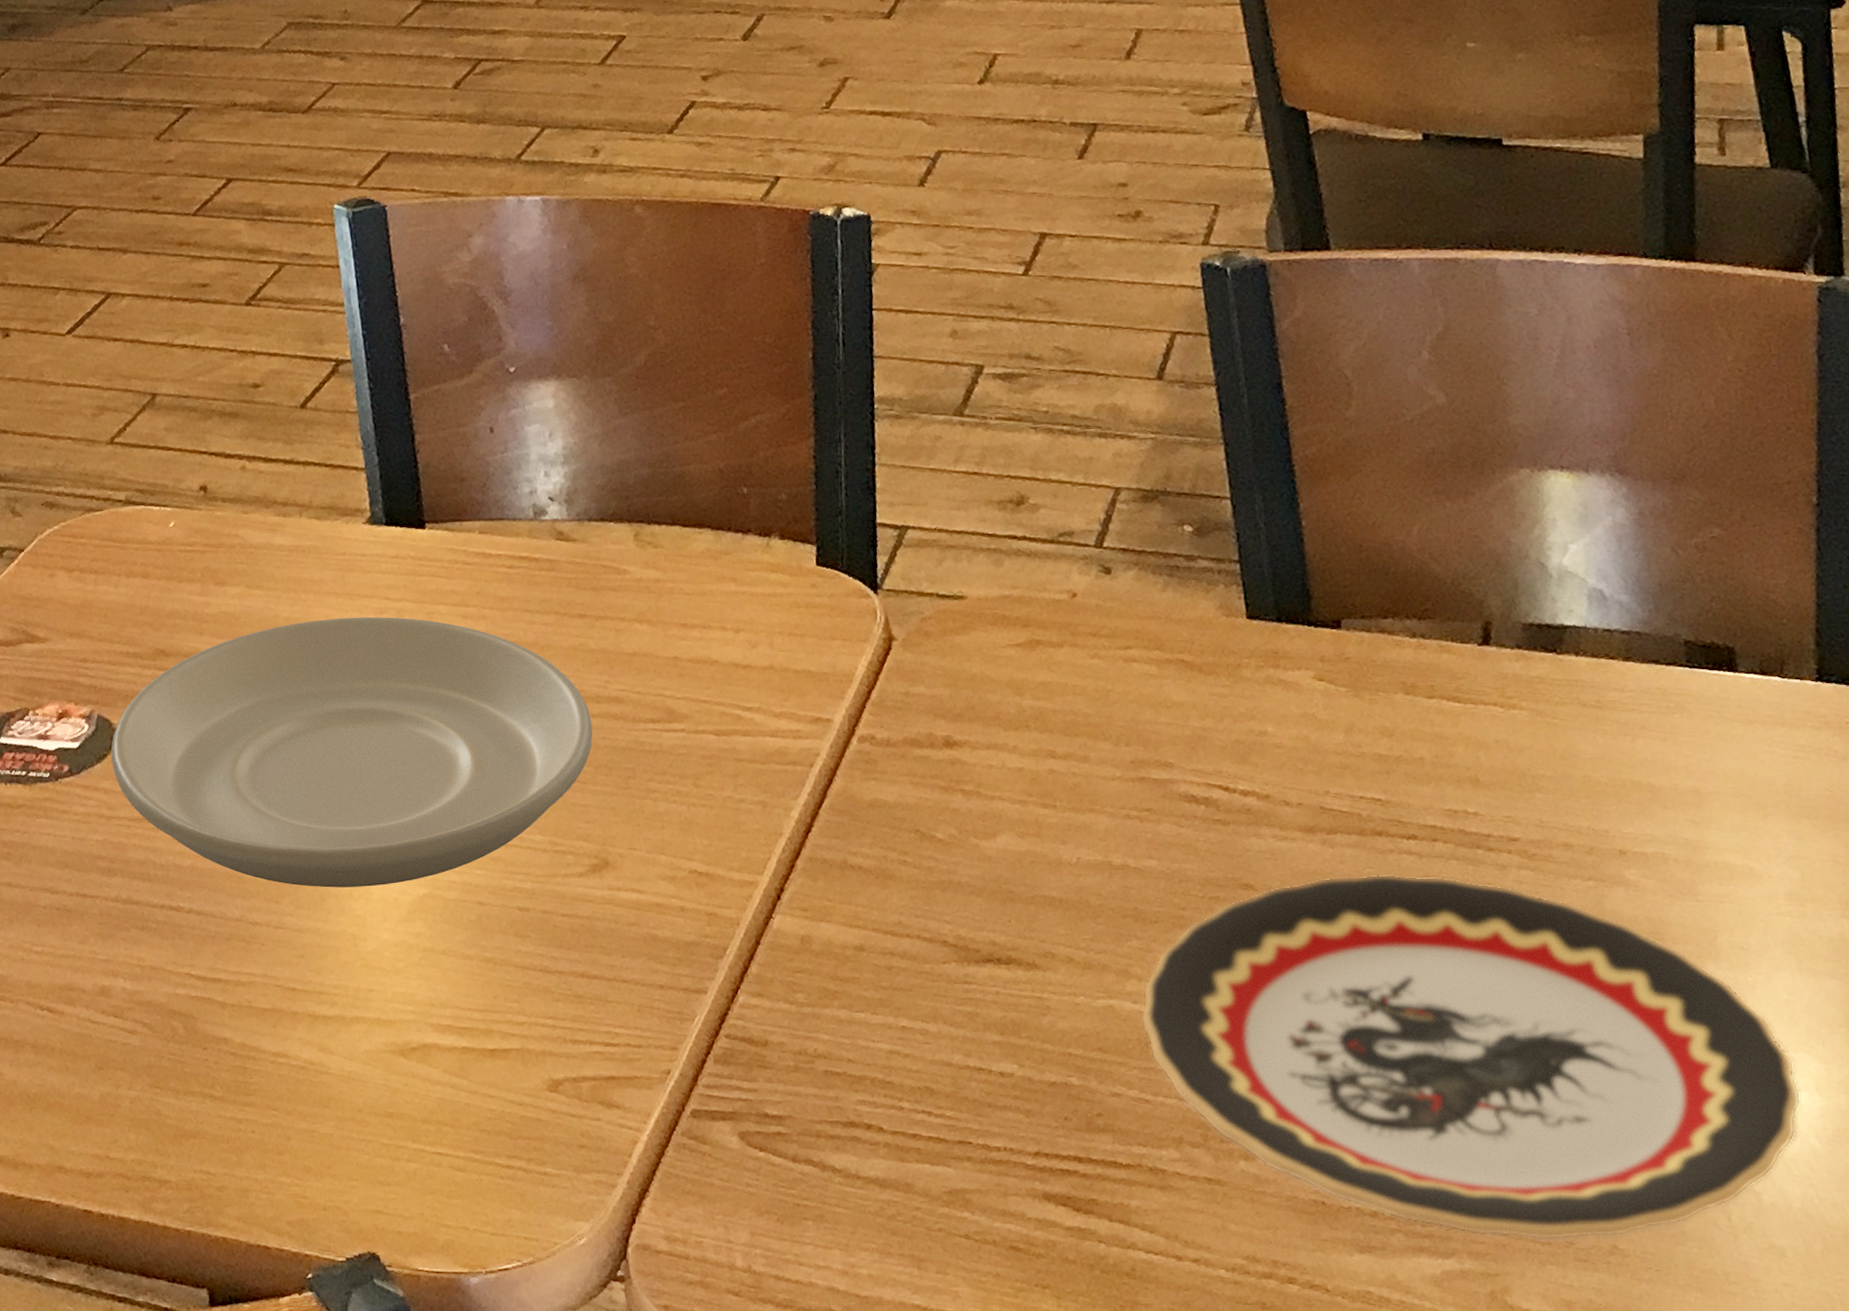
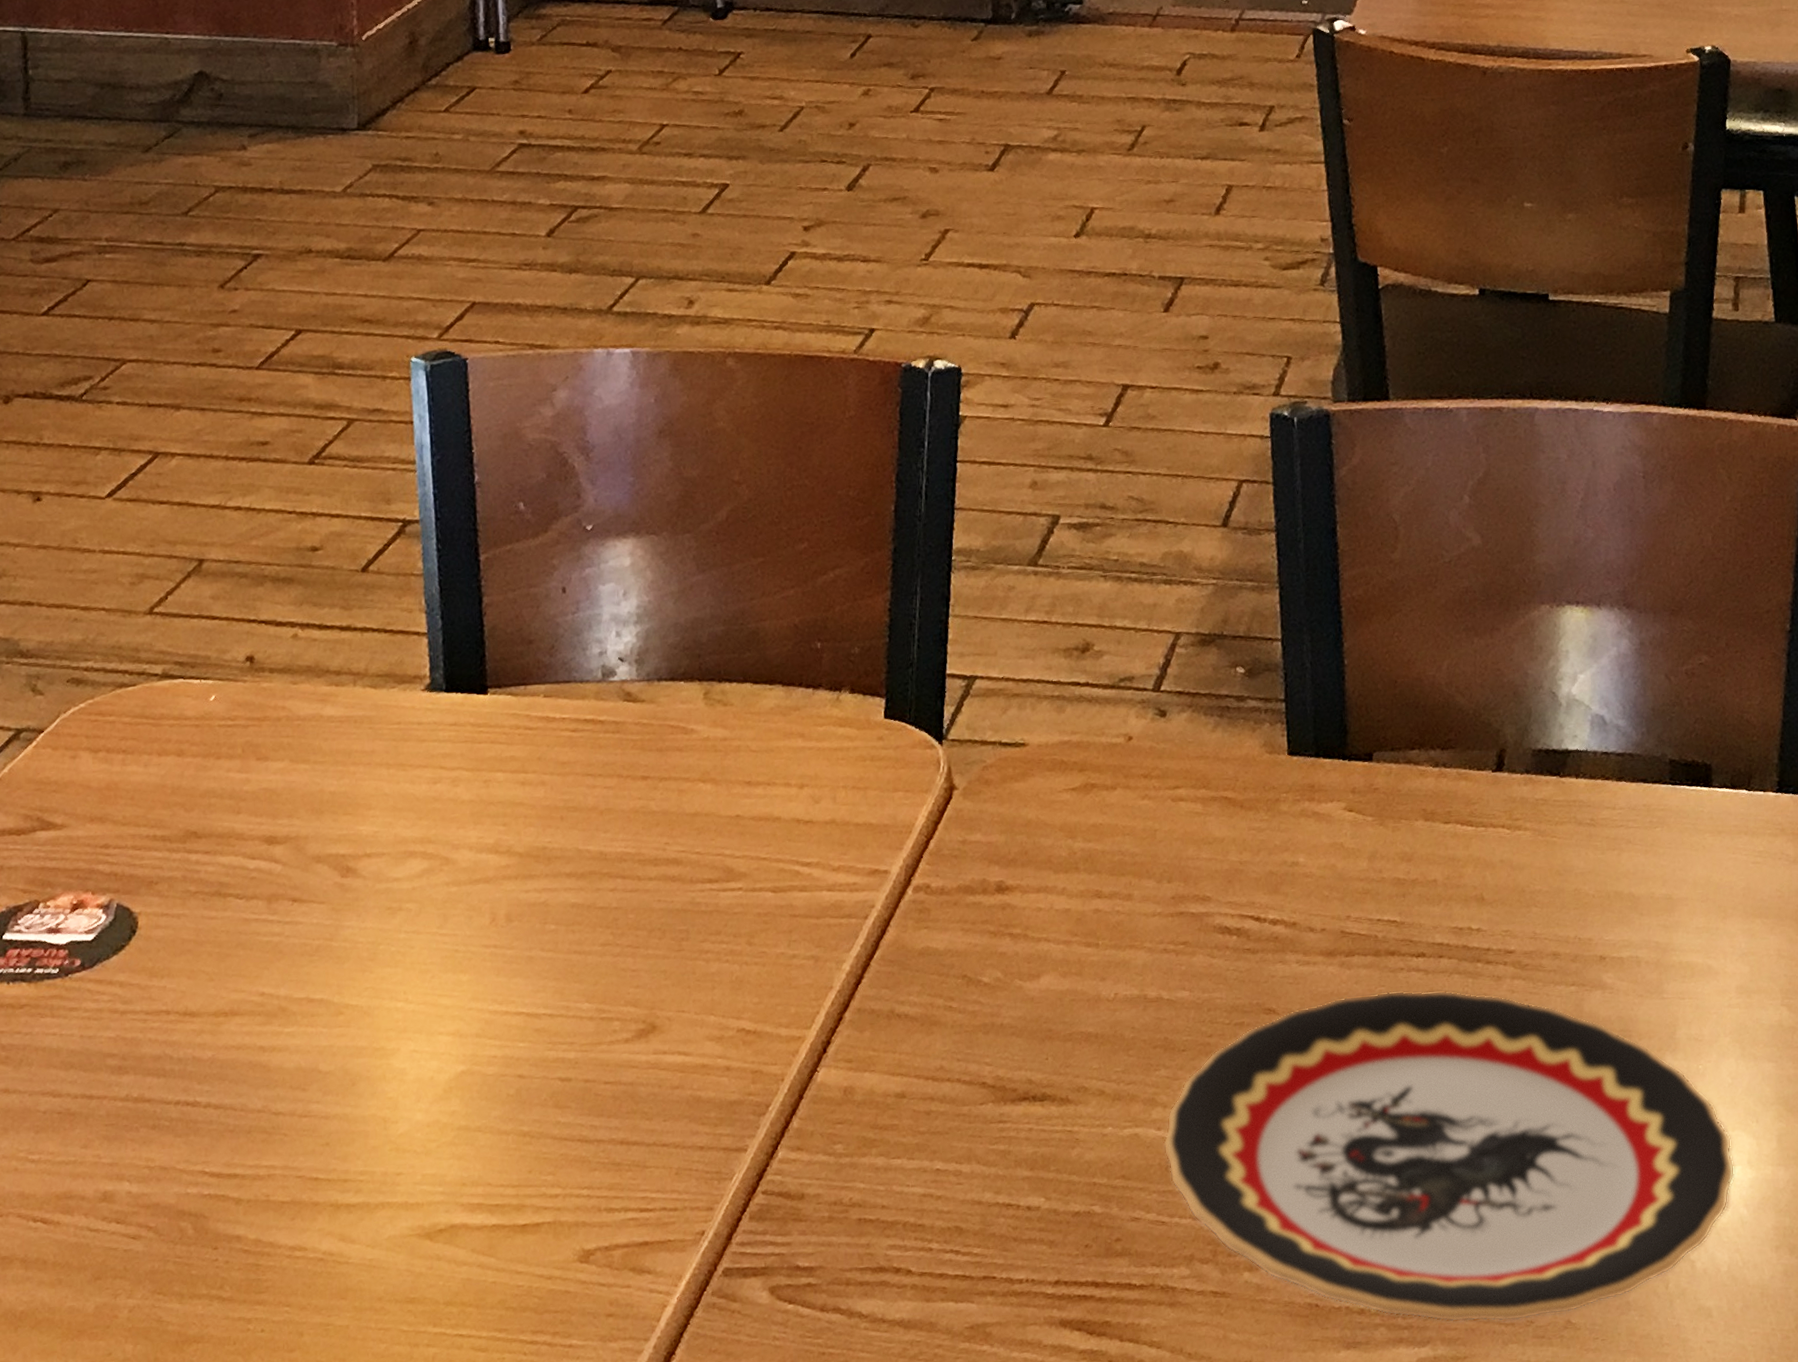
plate: present [111,616,593,888] -> none [130,787,649,1072]

